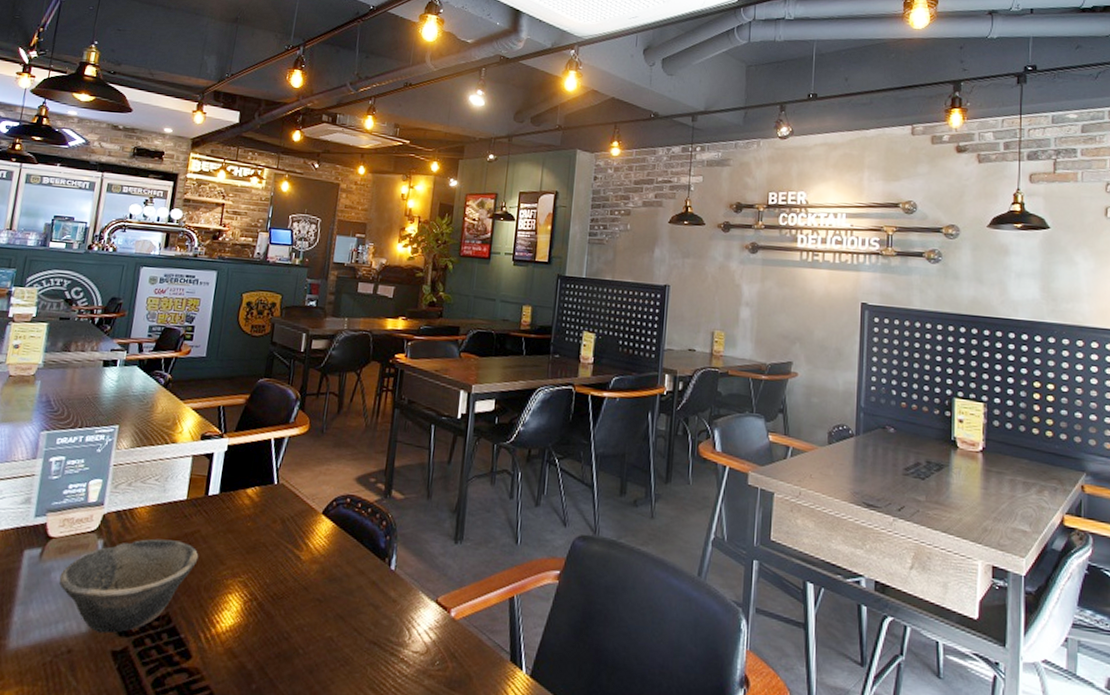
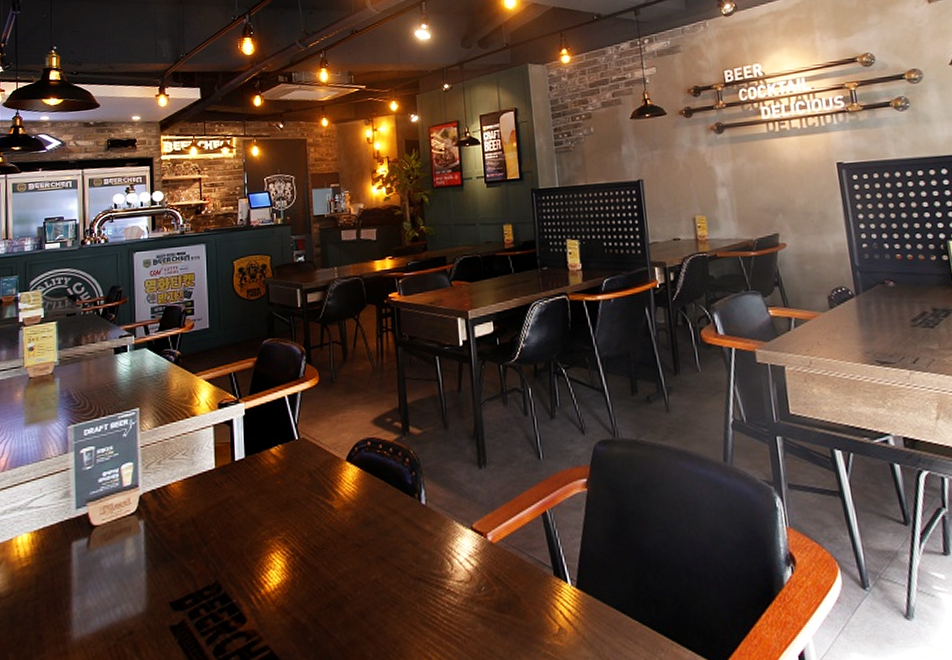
bowl: present [59,538,199,634] -> none [109,509,236,611]

